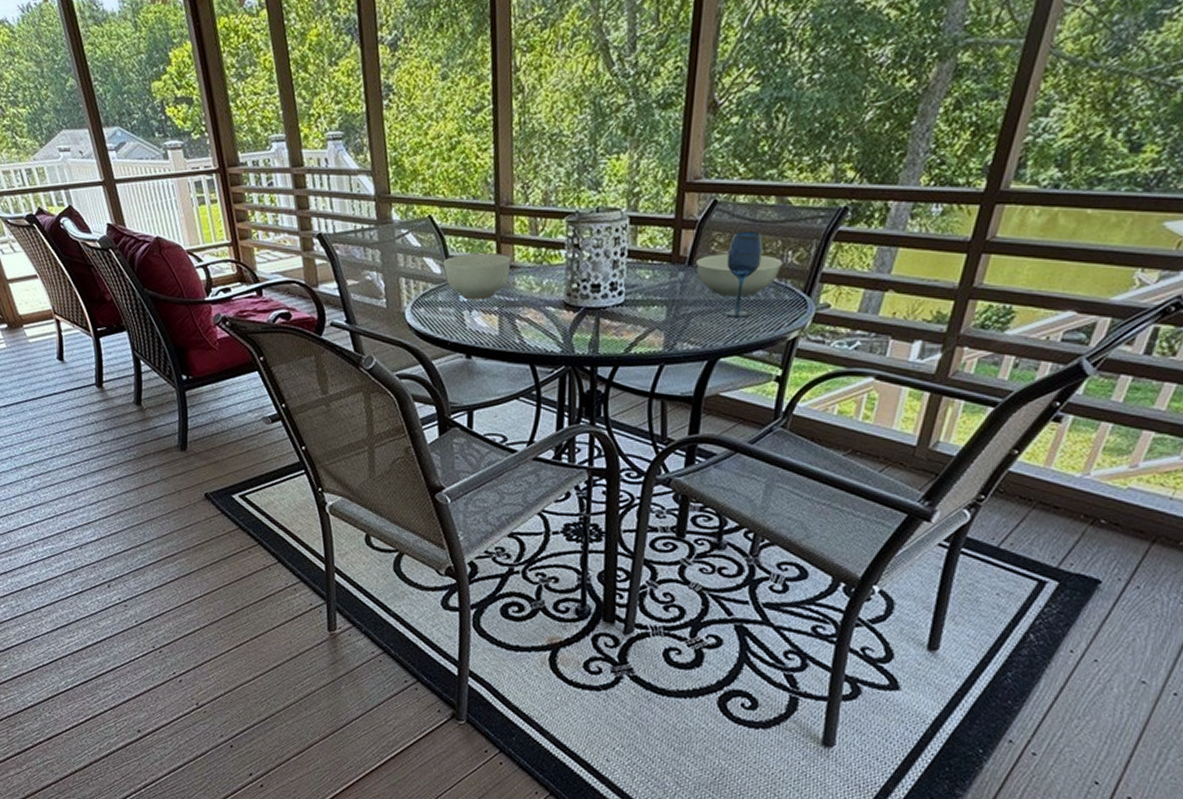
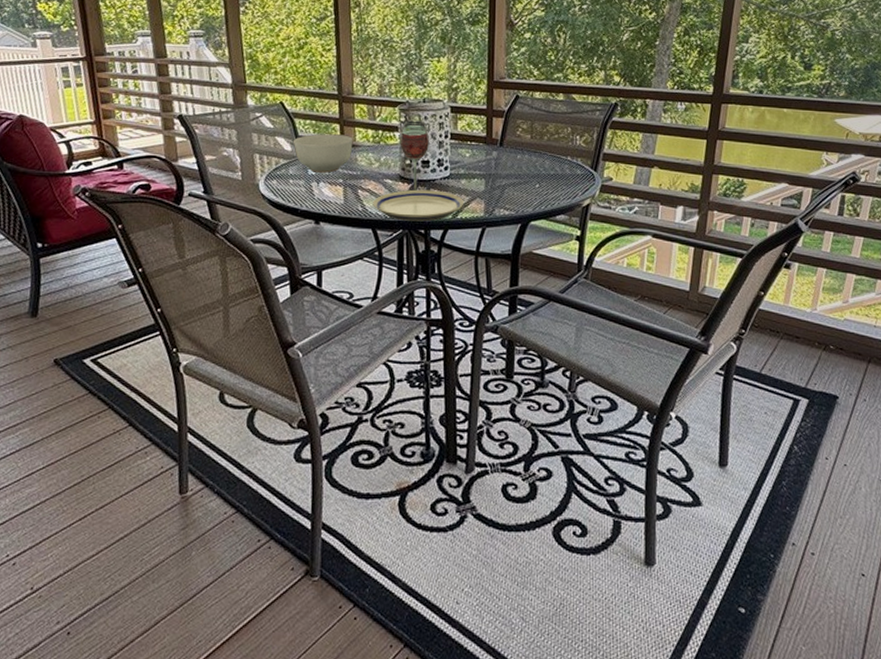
plate: none [531,318,640,357] -> present [372,189,465,222]
wineglass: none [566,235,602,320] -> present [399,120,429,191]
bowl: present [696,254,783,297] -> none [506,137,573,172]
wineglass: present [723,231,763,318] -> none [530,120,557,188]

